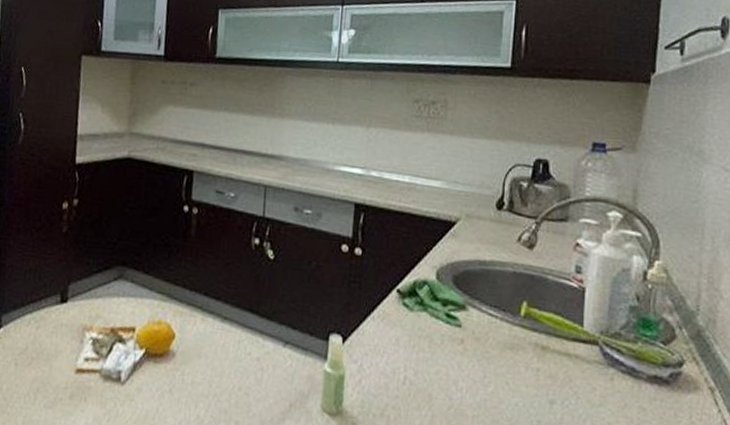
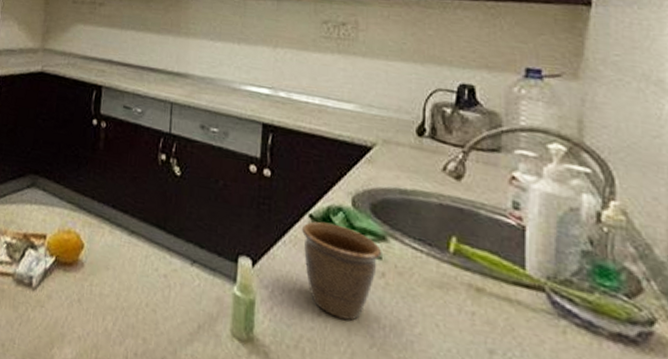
mug: none [389,295,462,386] -> present [301,221,382,321]

